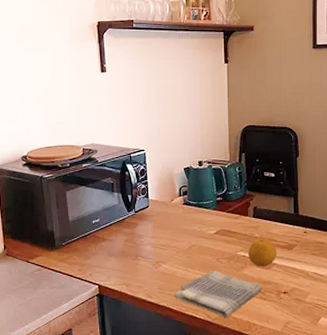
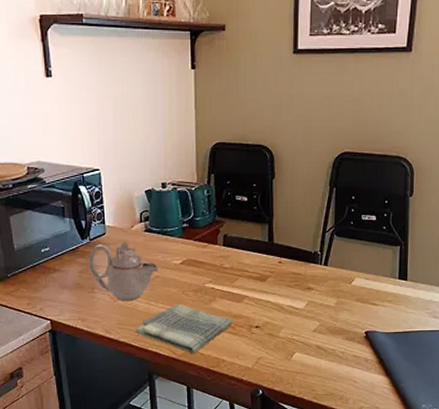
teapot: none [133,212,195,268] -> present [88,240,158,301]
fruit: present [247,238,276,267] -> none [216,269,248,300]

